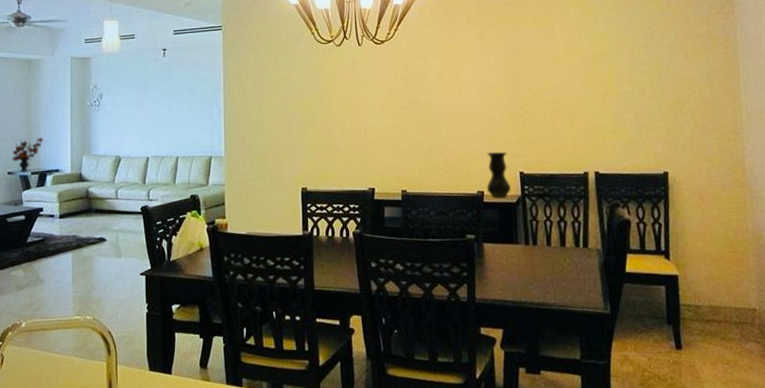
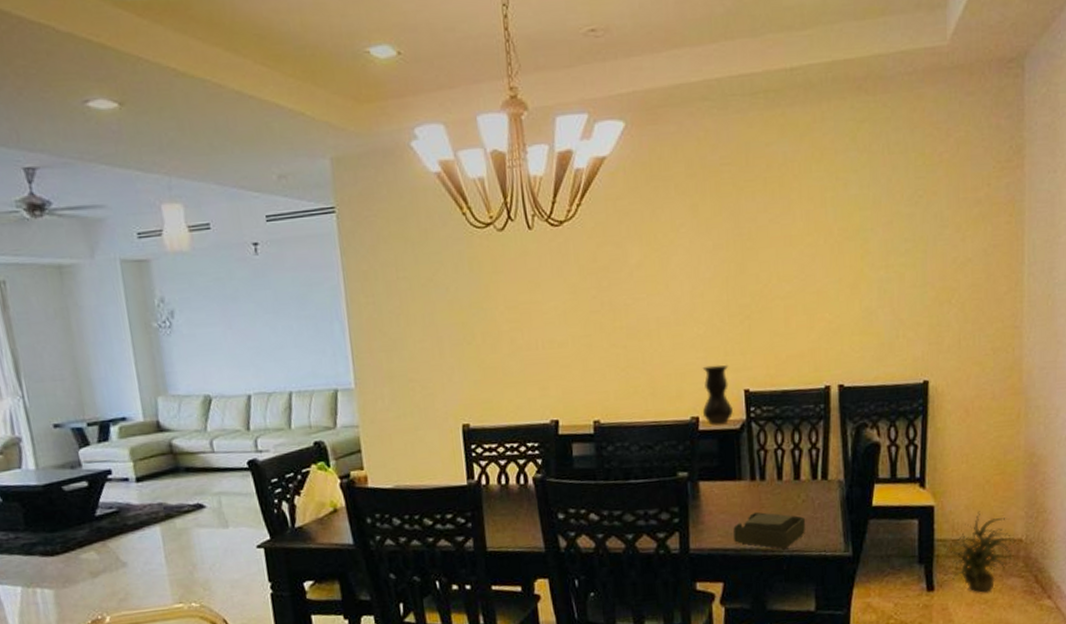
bouquet: present [12,137,43,173] -> none [55,375,98,425]
napkin holder: none [511,271,571,304] -> present [733,512,806,549]
potted plant: none [689,282,755,353] -> present [944,511,1020,592]

